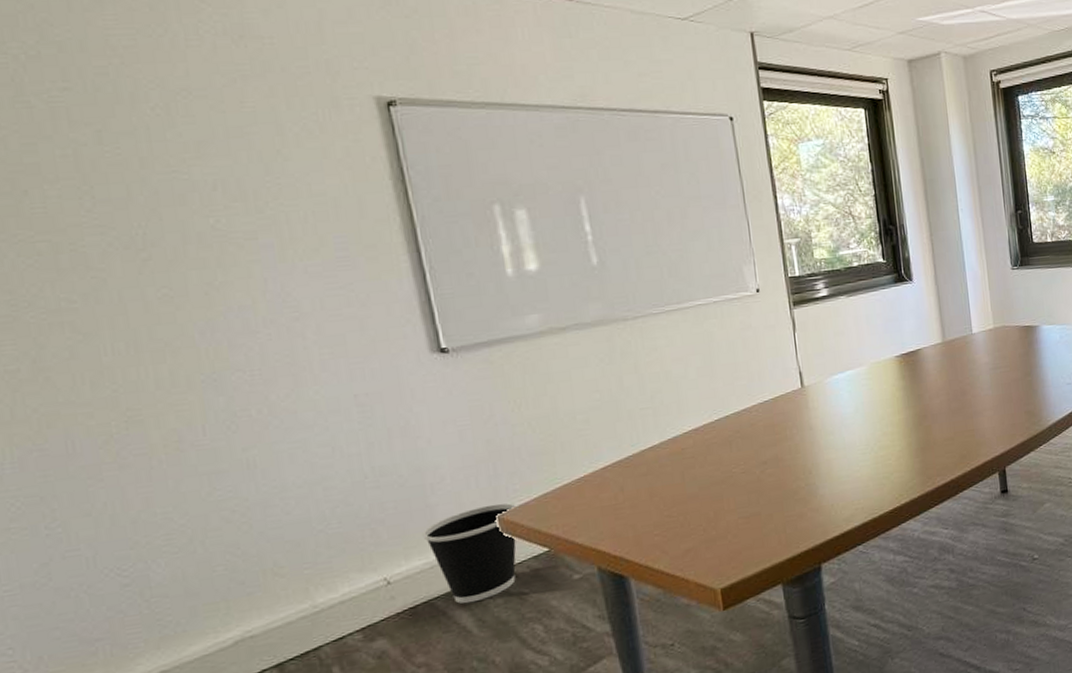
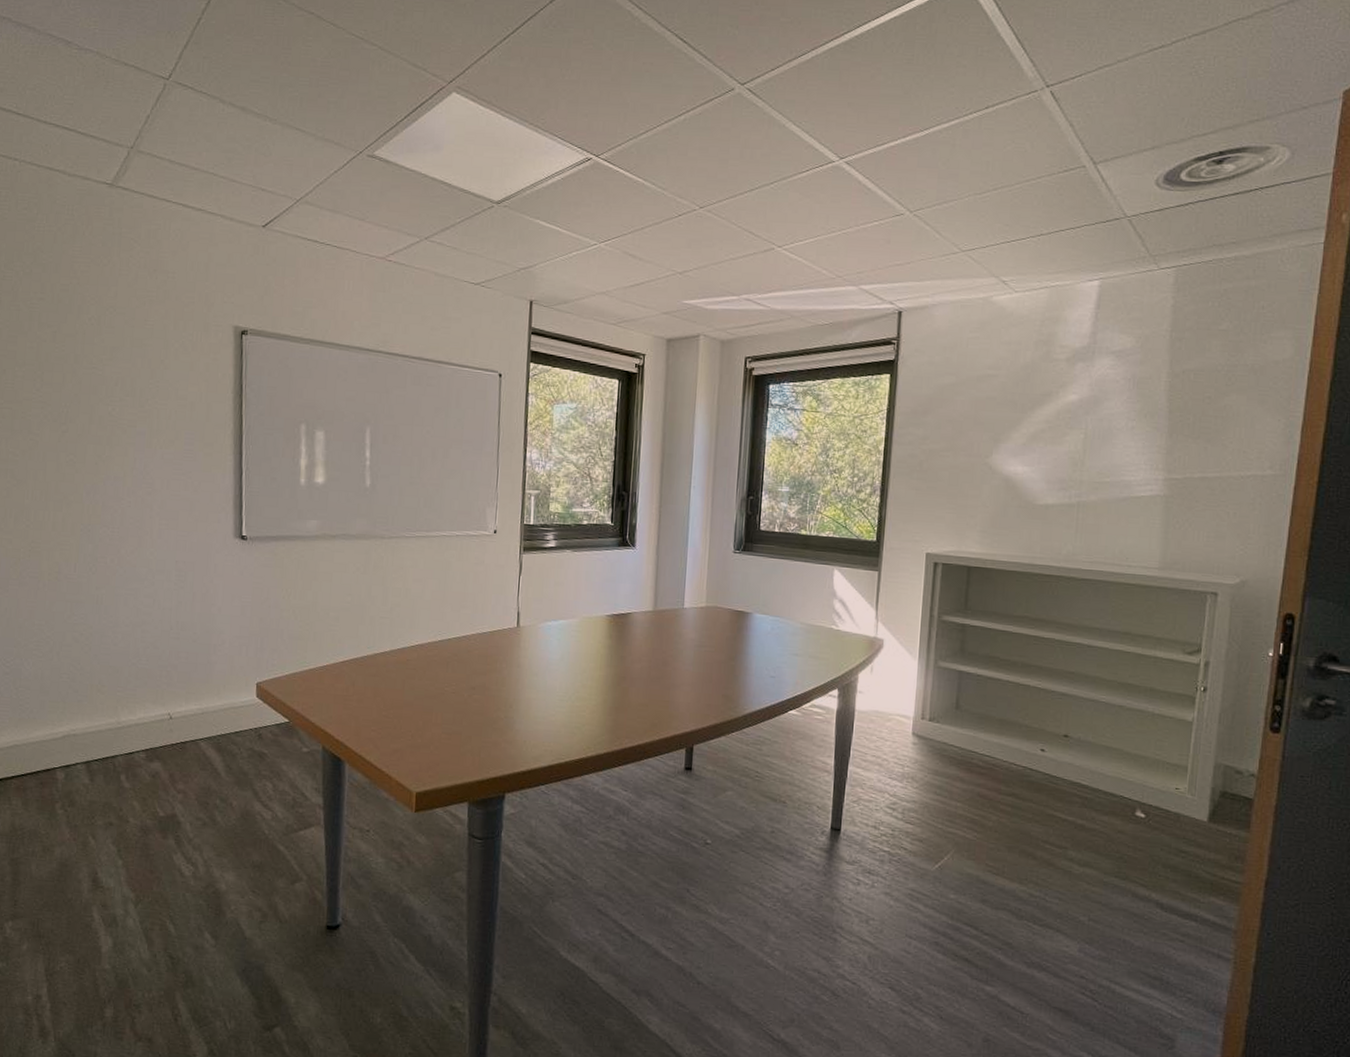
wastebasket: present [422,503,519,604] -> none [201,672,273,751]

